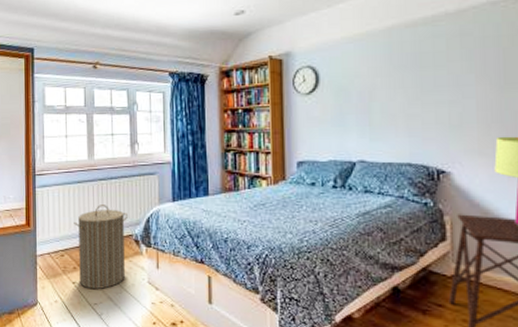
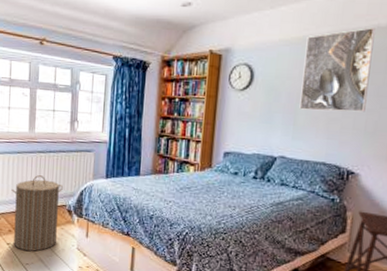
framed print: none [371,15,446,108] -> present [299,28,375,112]

